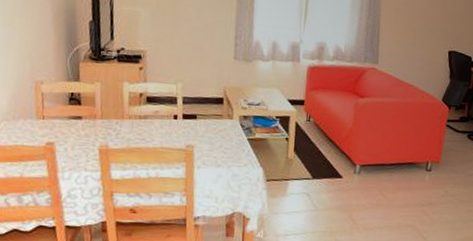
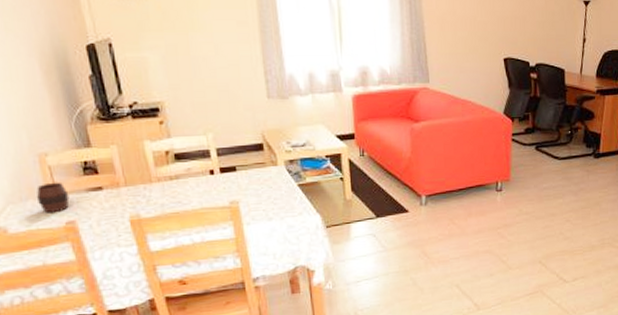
cup: none [27,107,54,133] -> present [36,182,70,213]

